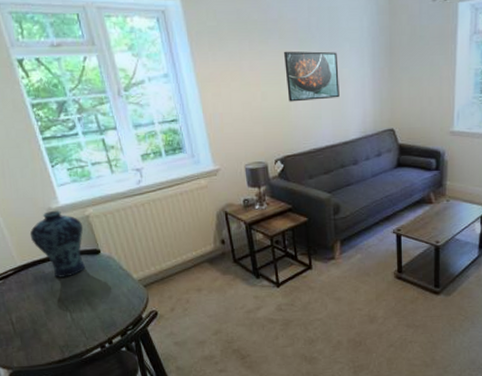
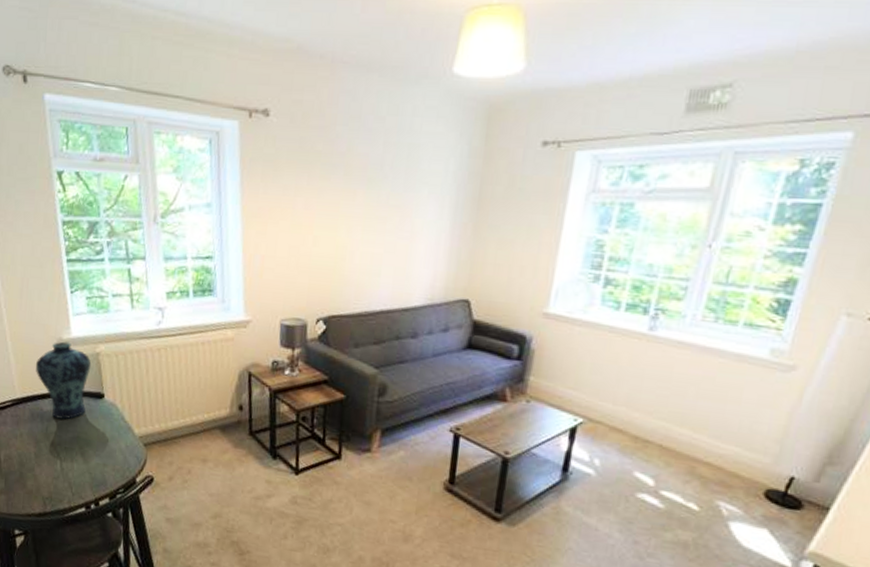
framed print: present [284,51,340,102] -> none [344,190,411,254]

